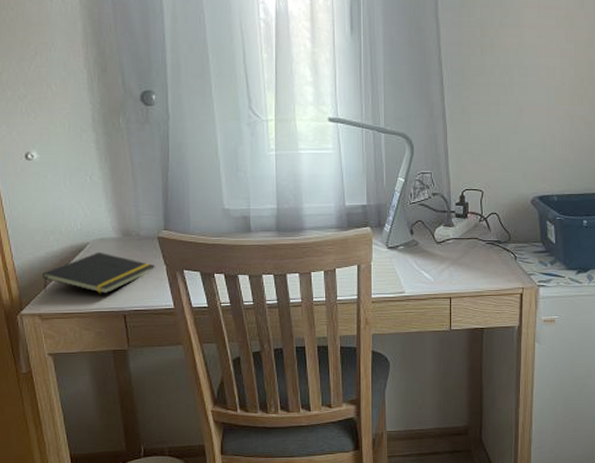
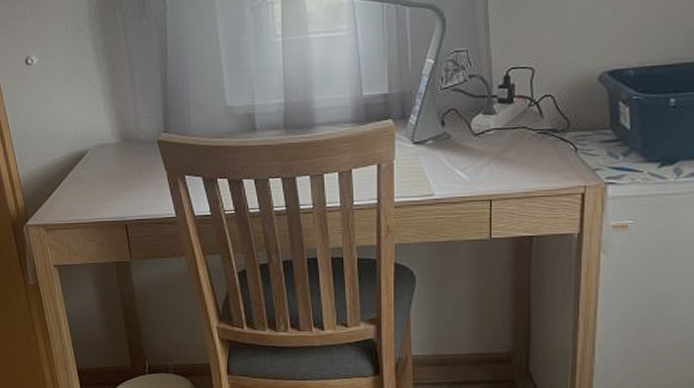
notepad: present [42,251,155,294] -> none [45,158,156,203]

